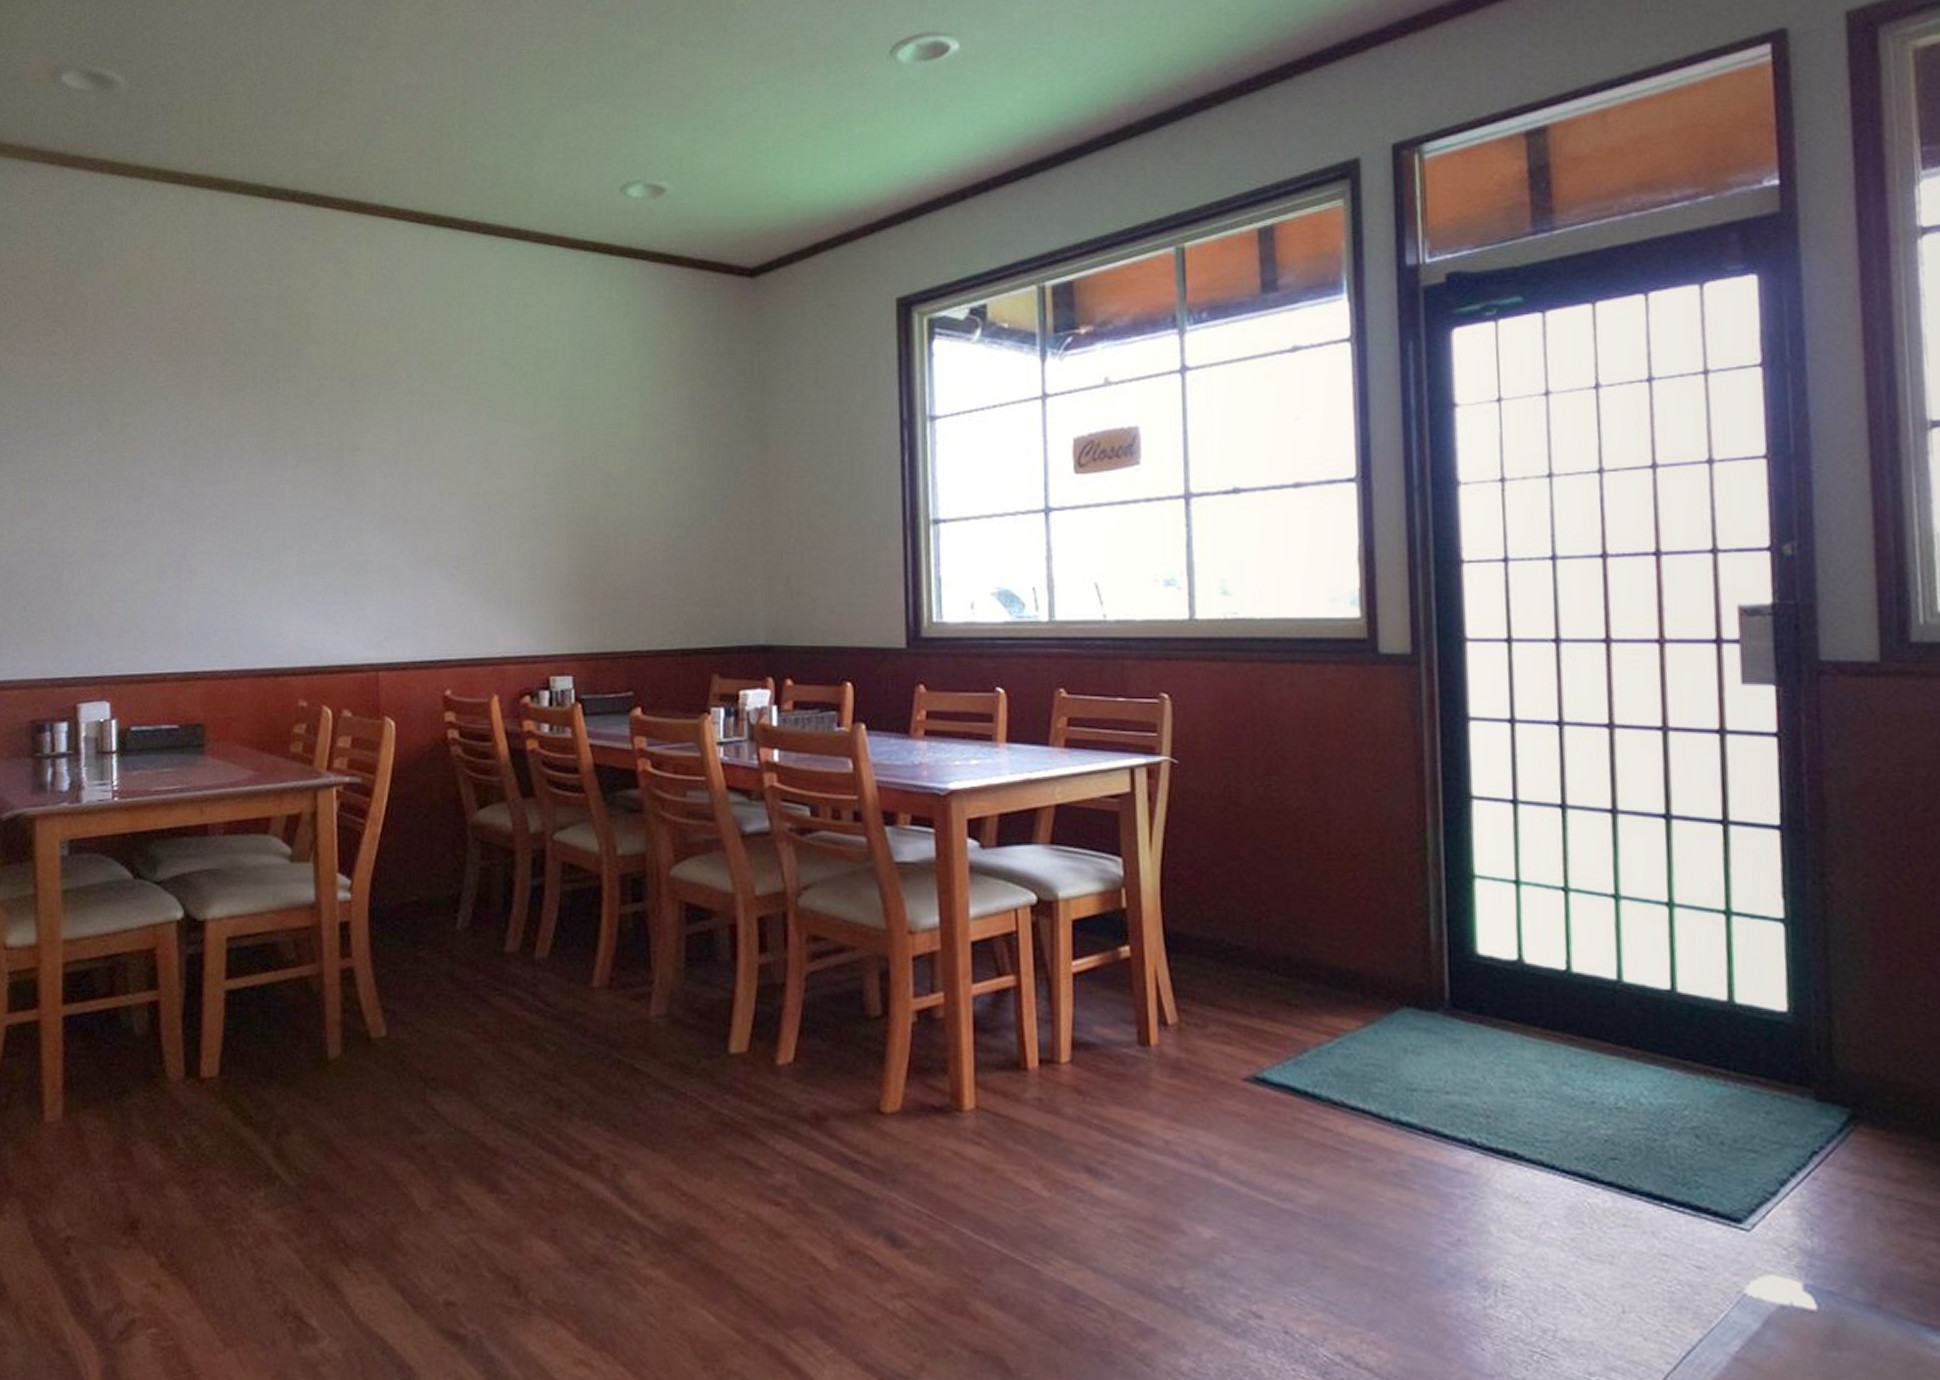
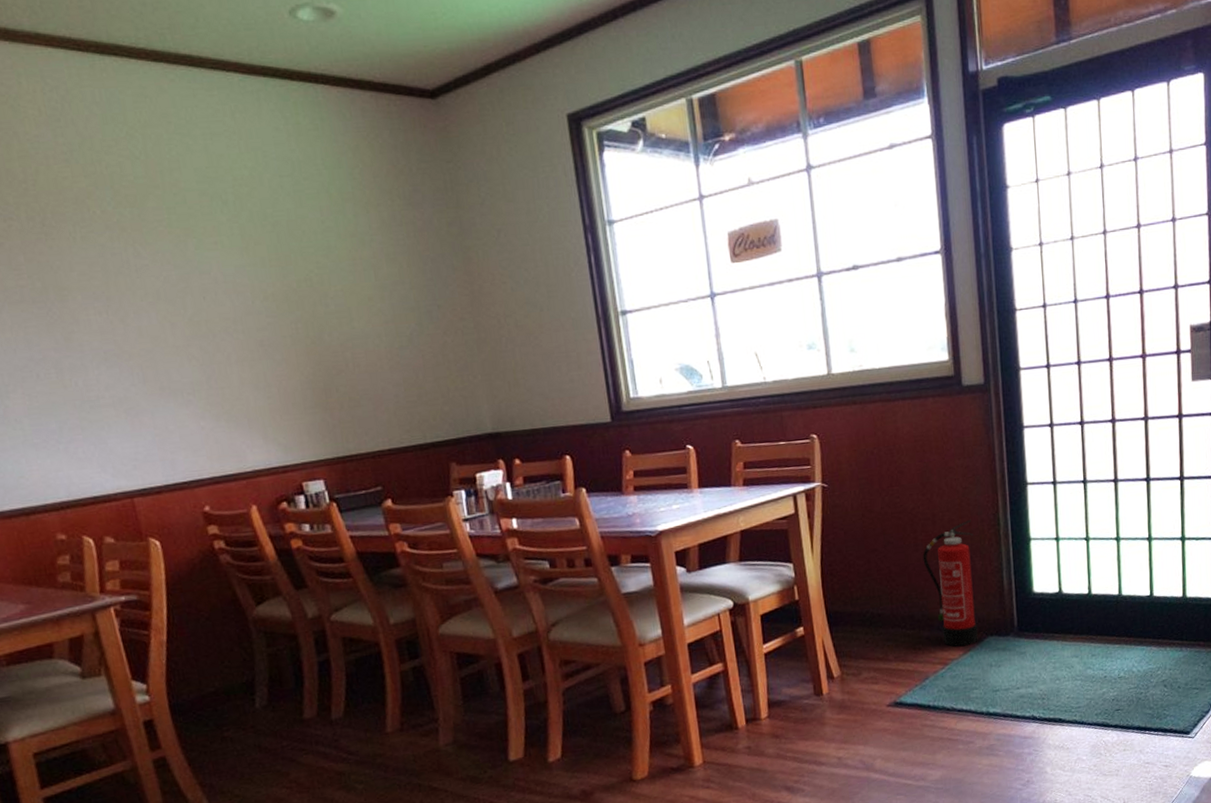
fire extinguisher: none [1308,834,1388,1015] -> present [922,519,978,647]

